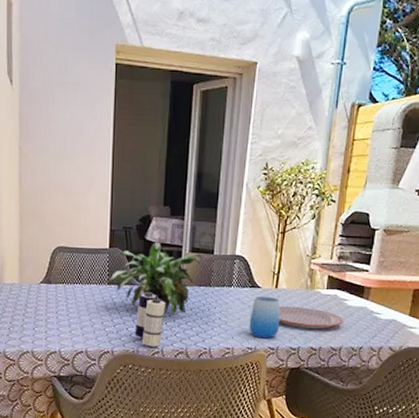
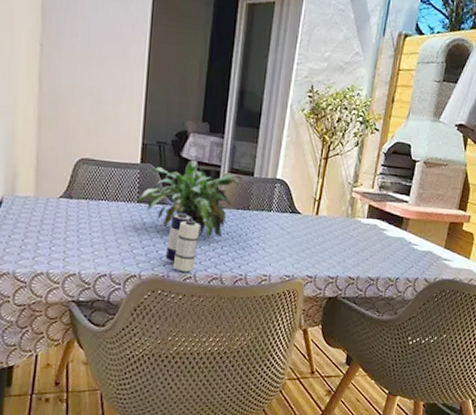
cup: present [249,297,281,339] -> none [287,223,320,267]
plate: present [278,306,344,330] -> none [318,234,382,259]

